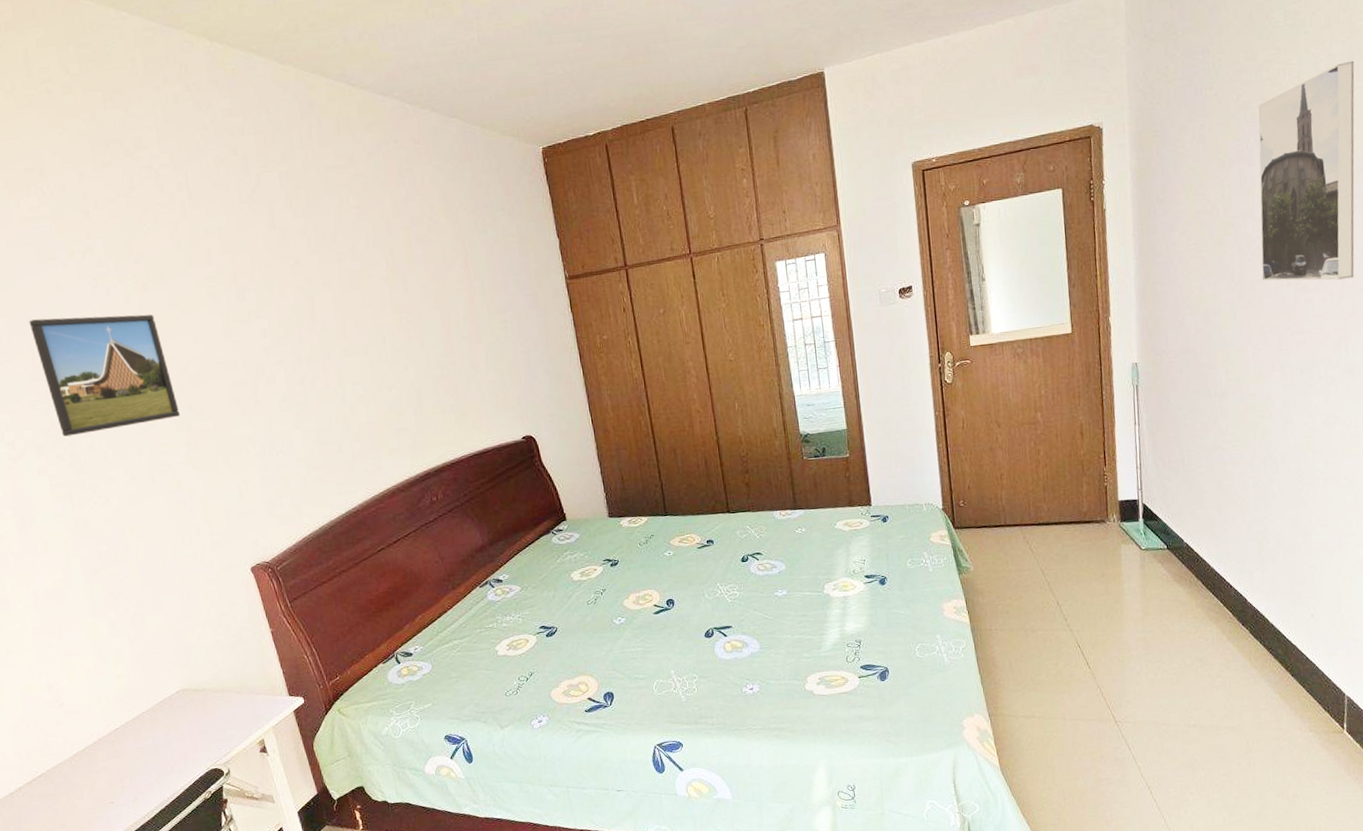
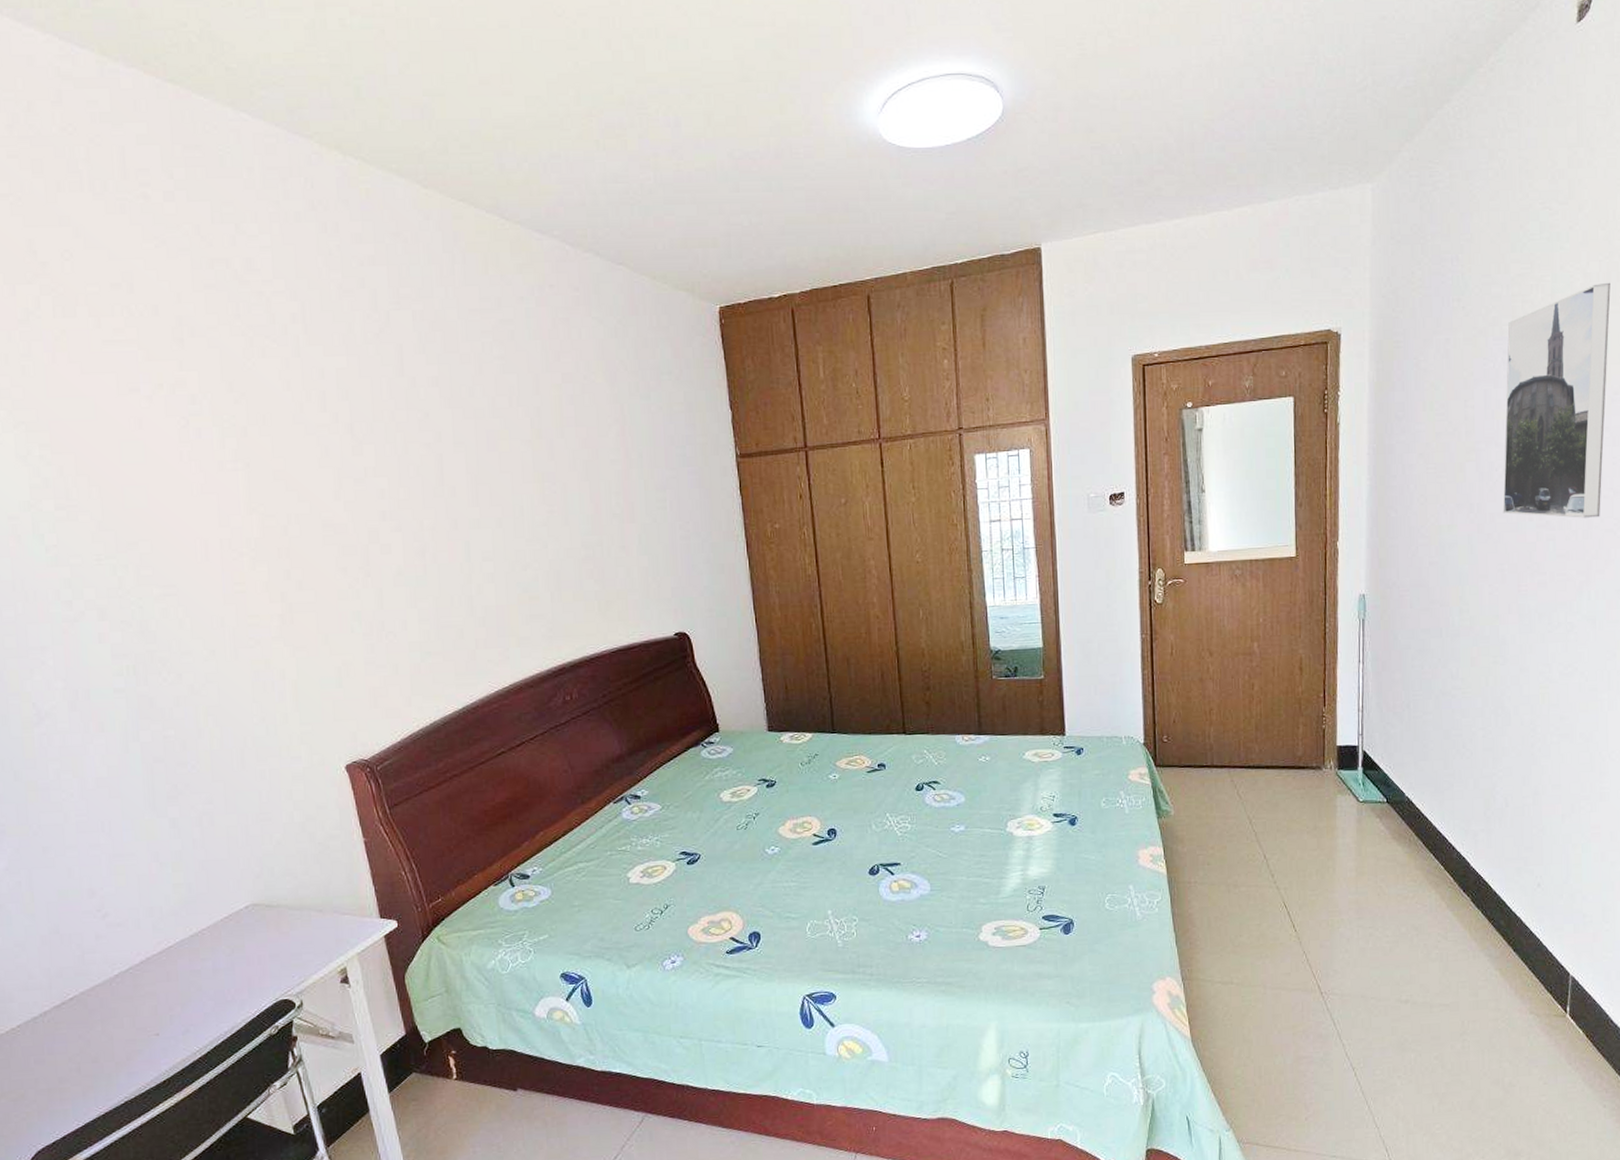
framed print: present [29,314,181,437] -> none [101,459,275,599]

